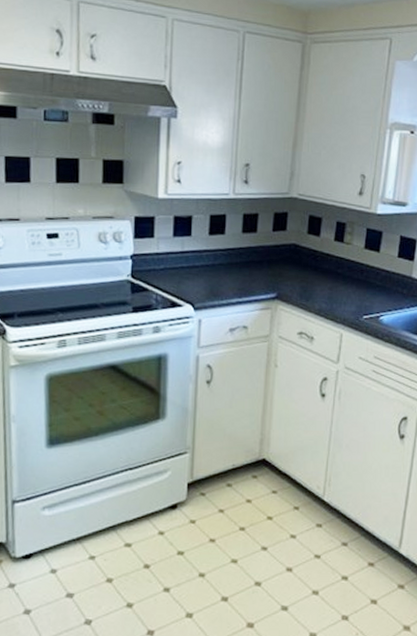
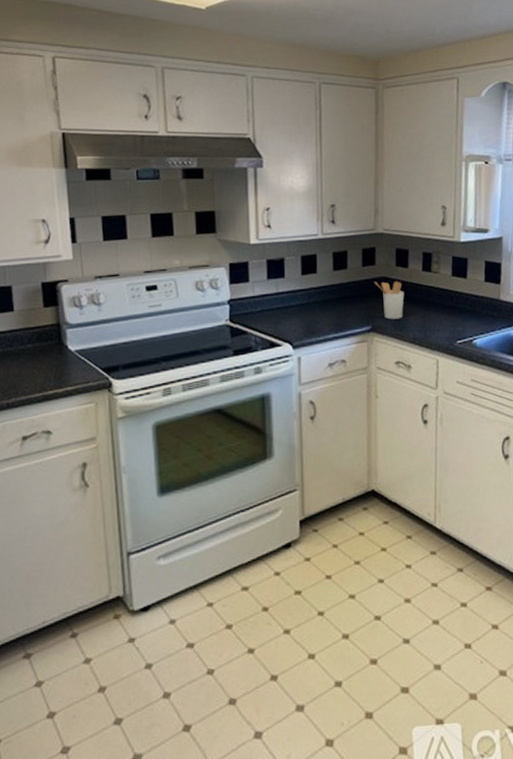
utensil holder: none [283,248,314,289] -> present [374,281,405,320]

